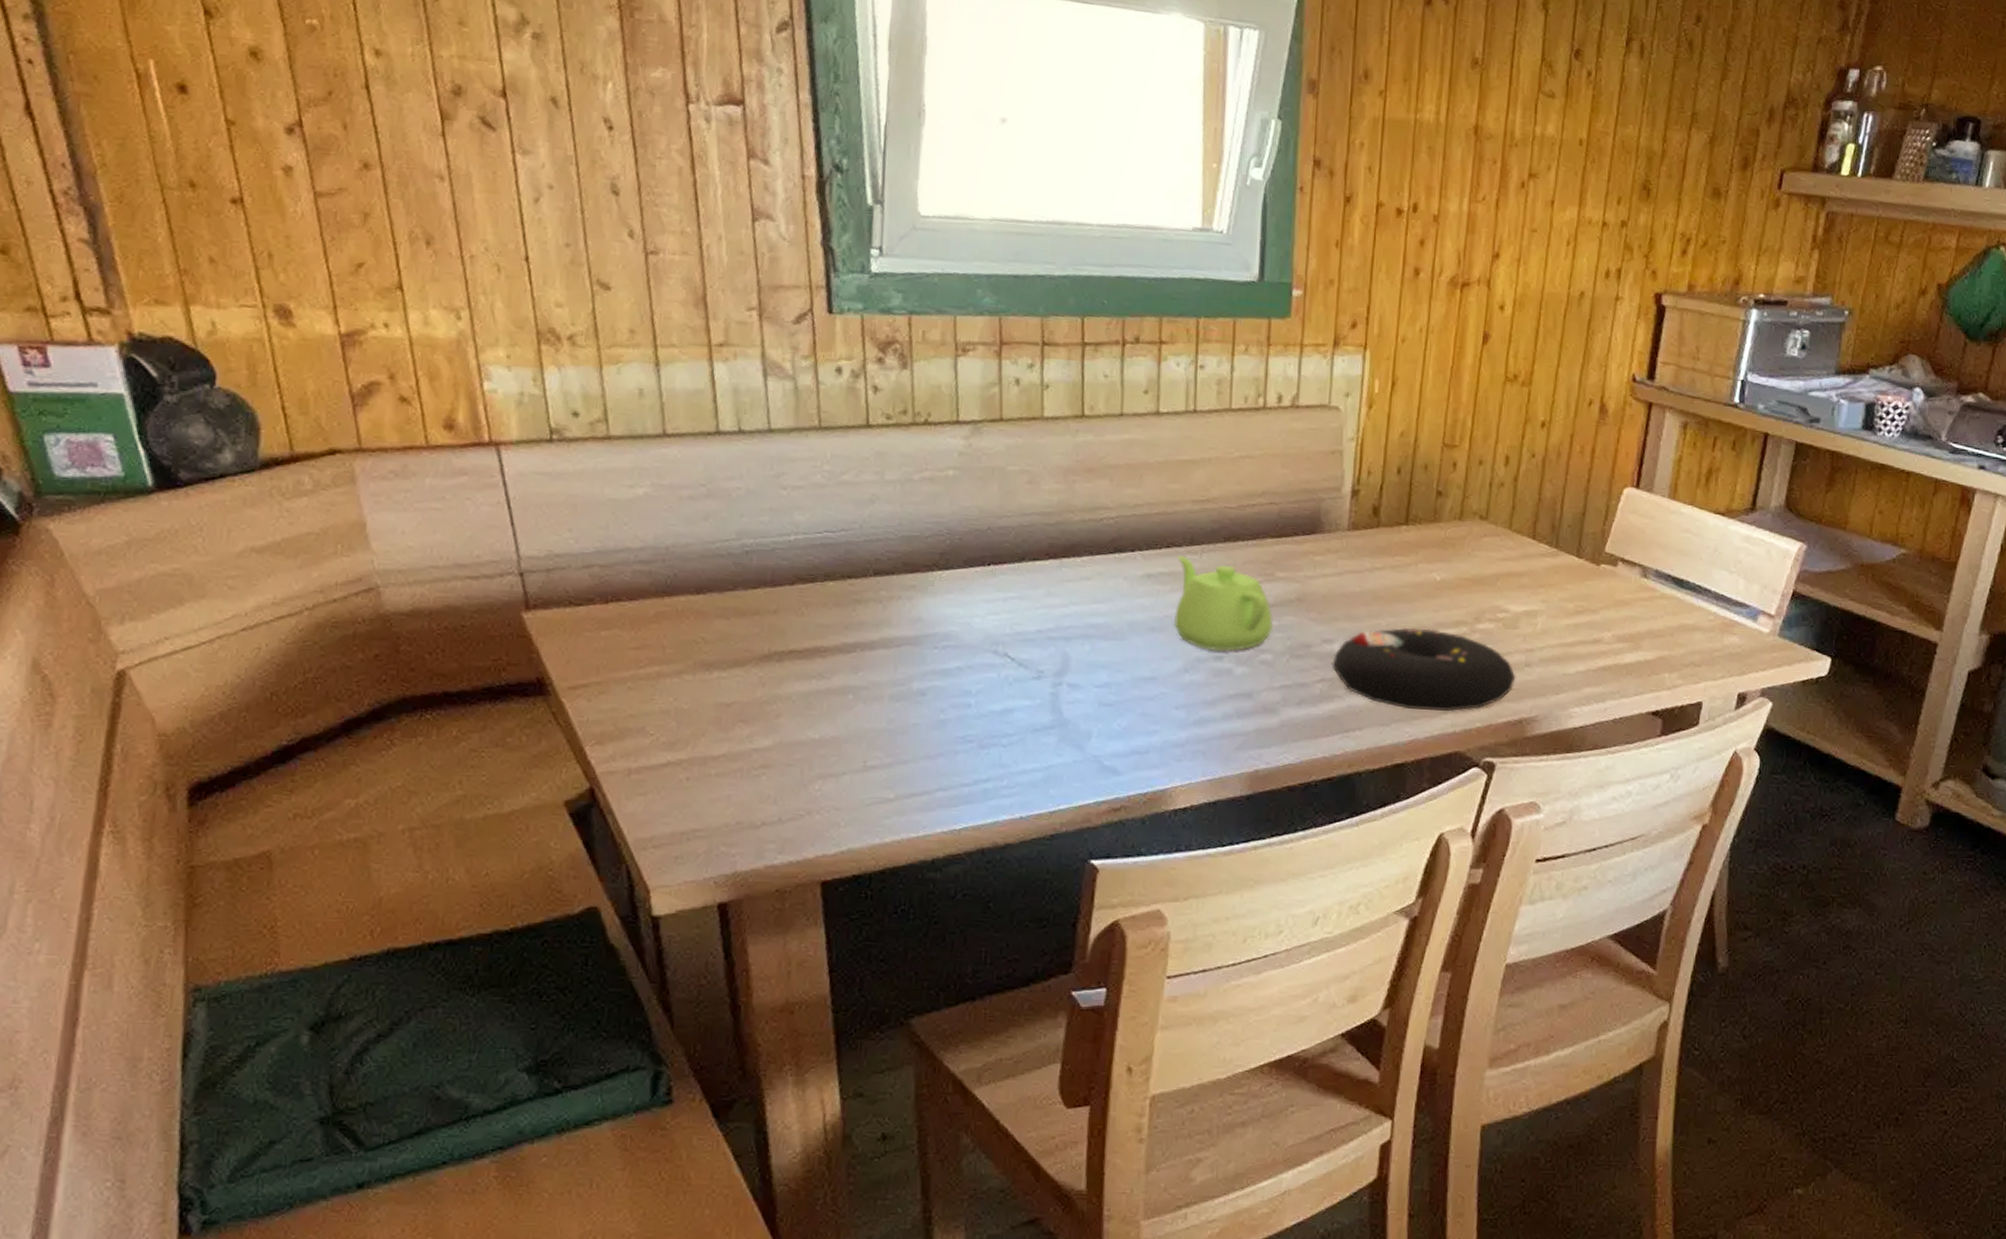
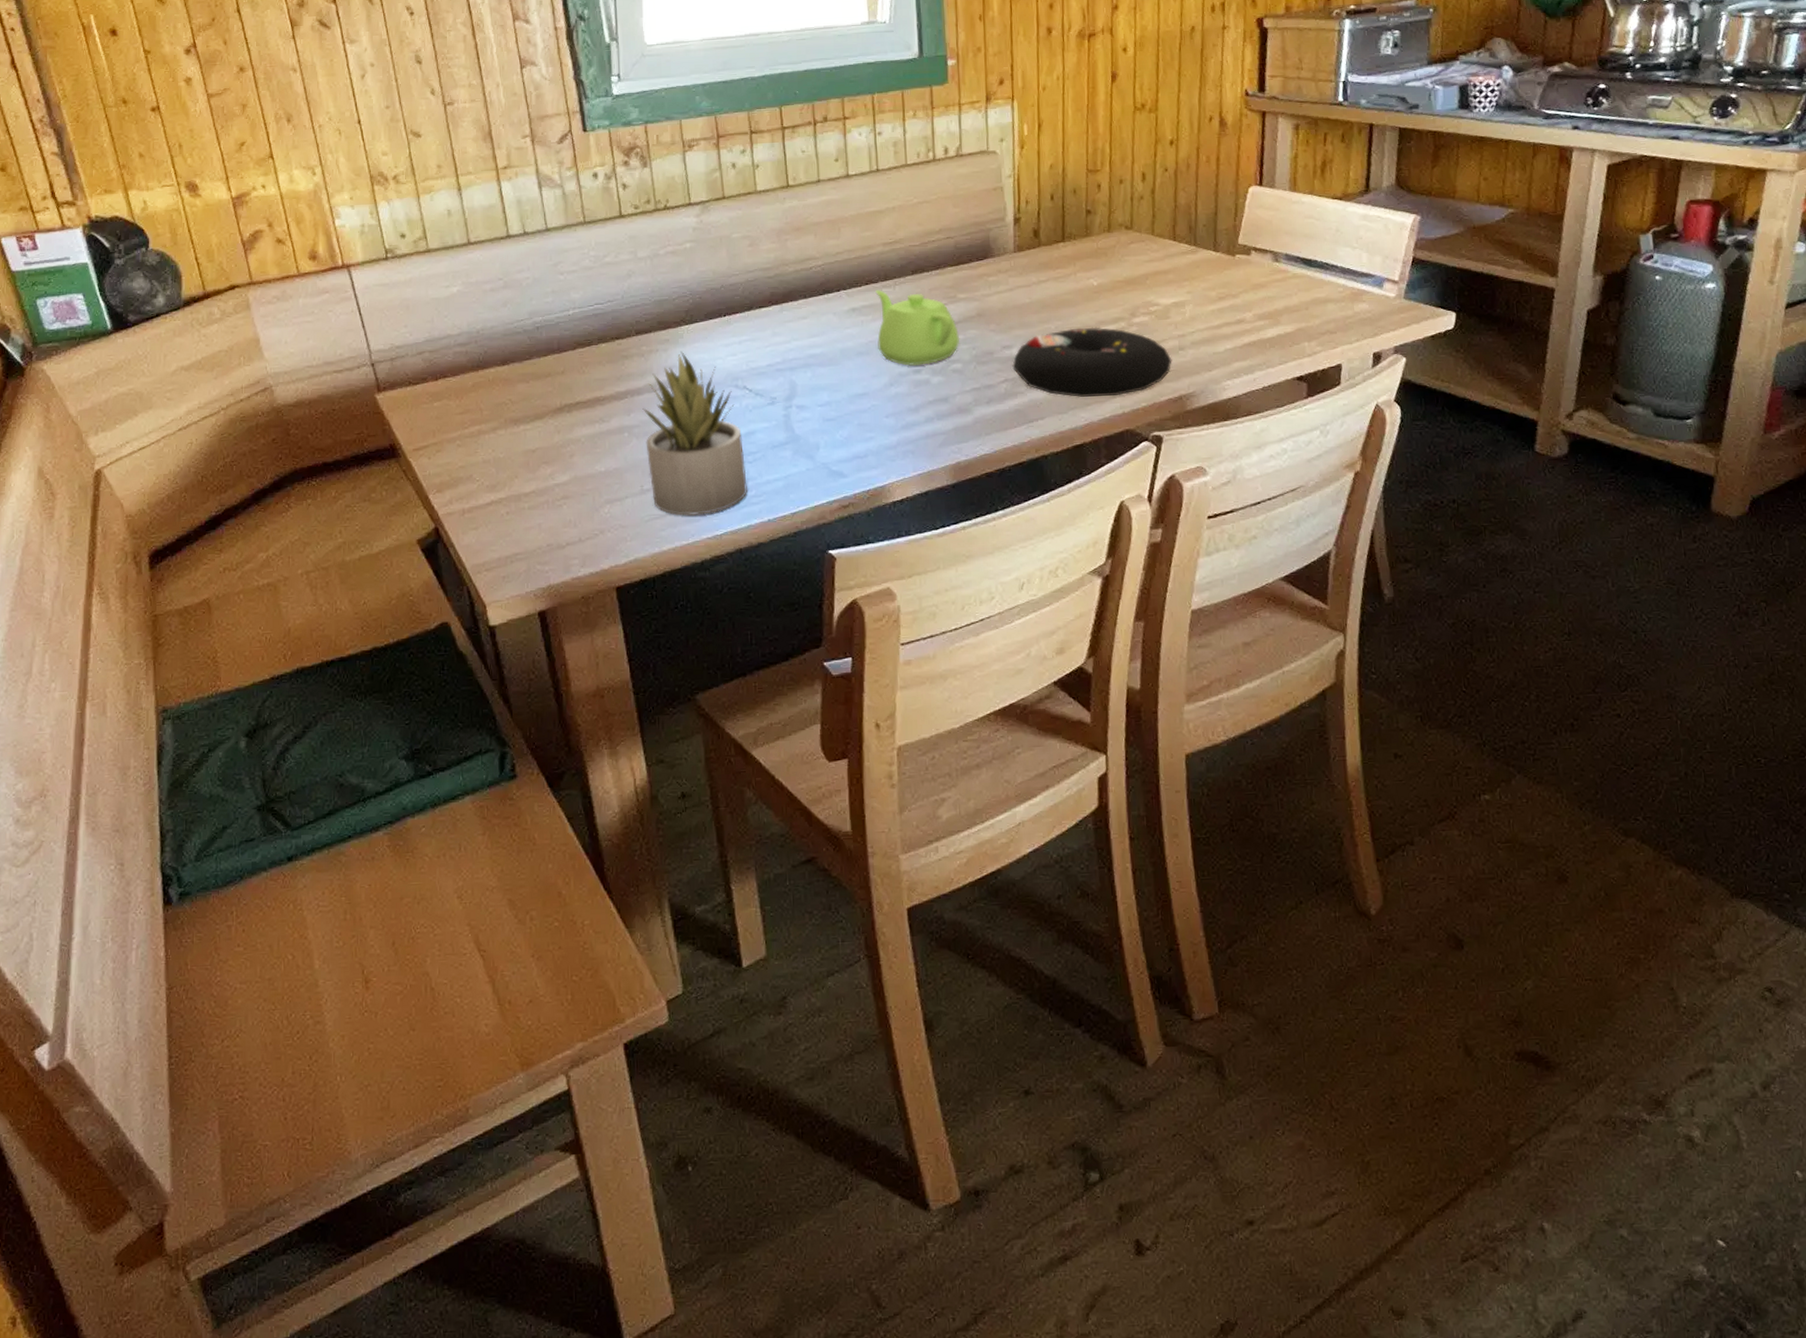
succulent plant: none [874,601,999,803] -> present [642,351,747,516]

